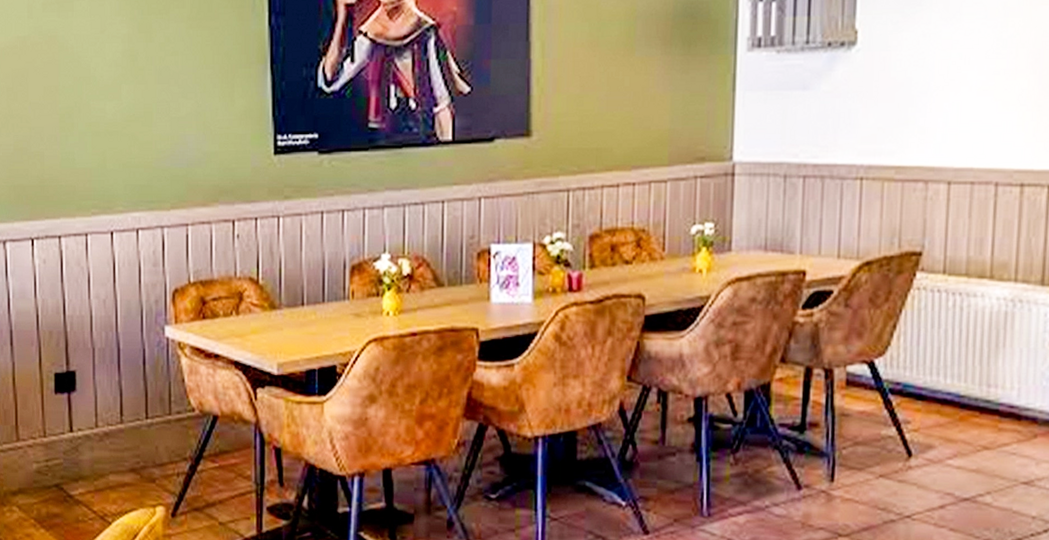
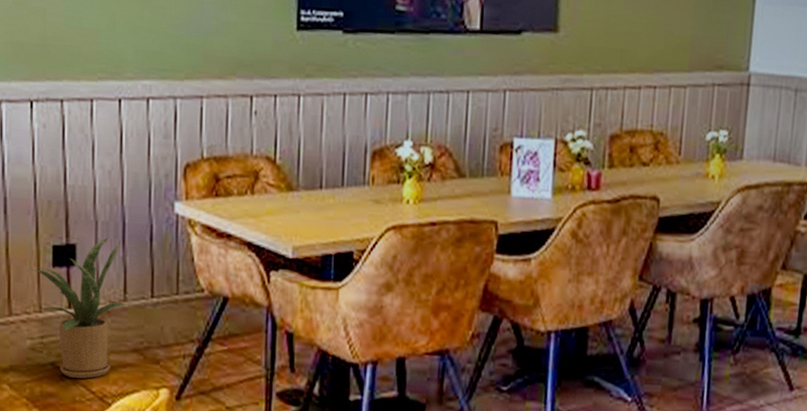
house plant: none [31,363,125,499] -> present [26,237,128,379]

